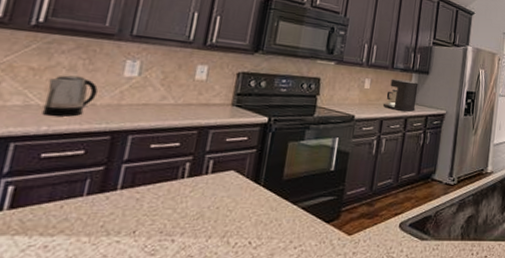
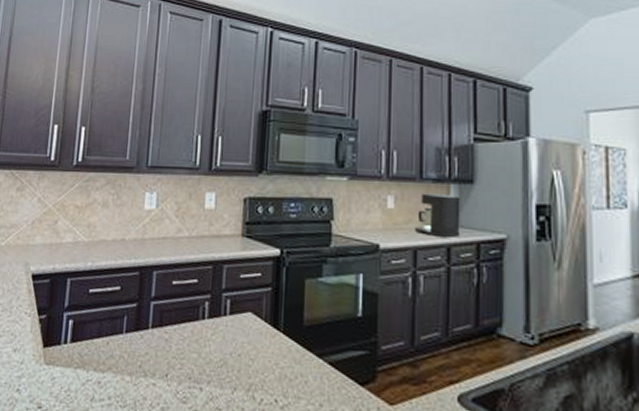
kettle: present [41,75,98,117] -> none [87,211,125,252]

